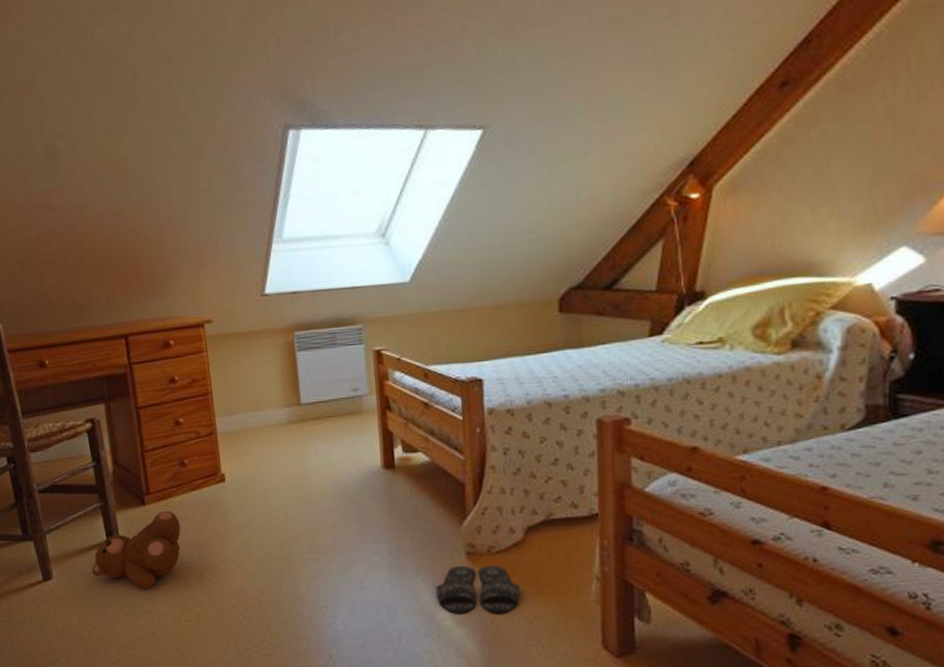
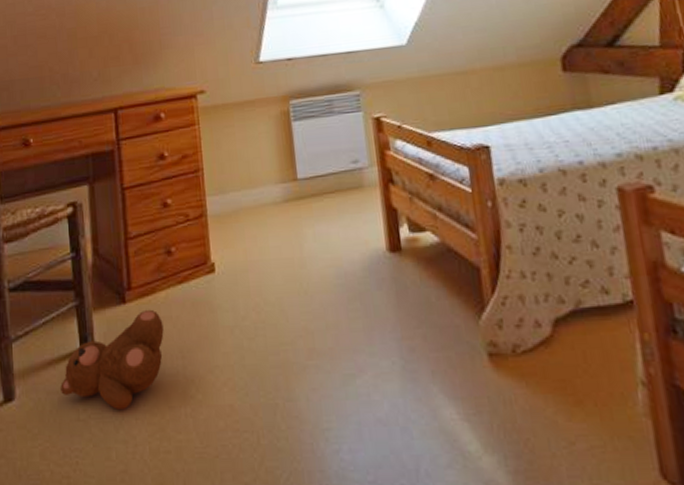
slippers: present [436,565,521,614] -> none [456,368,556,435]

